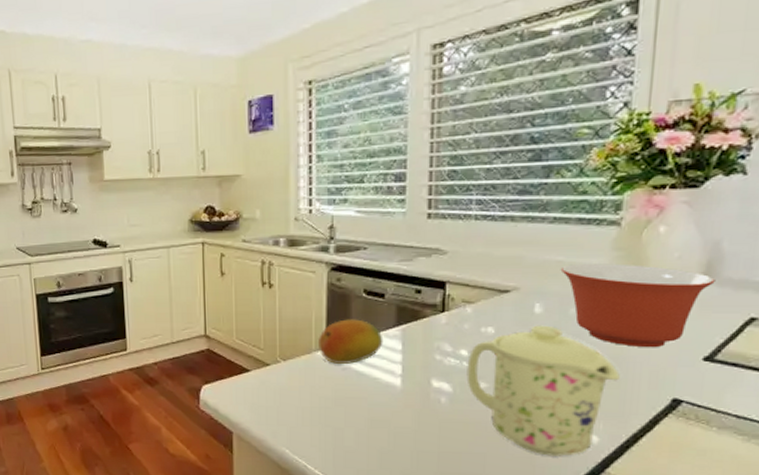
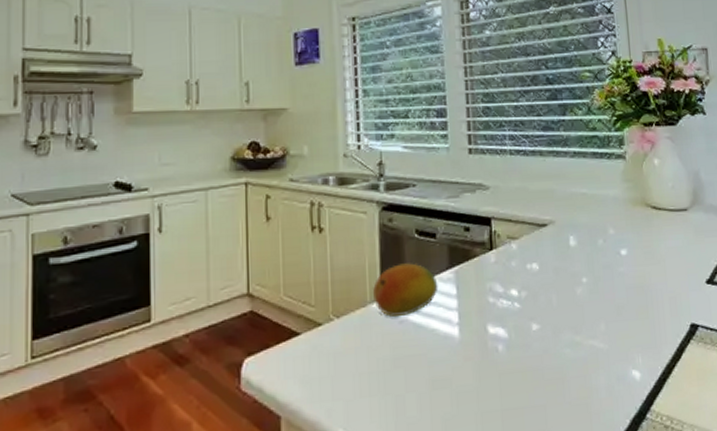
mug: present [466,325,620,457] -> none [518,258,647,400]
mixing bowl: present [560,263,716,348] -> none [585,194,702,275]

